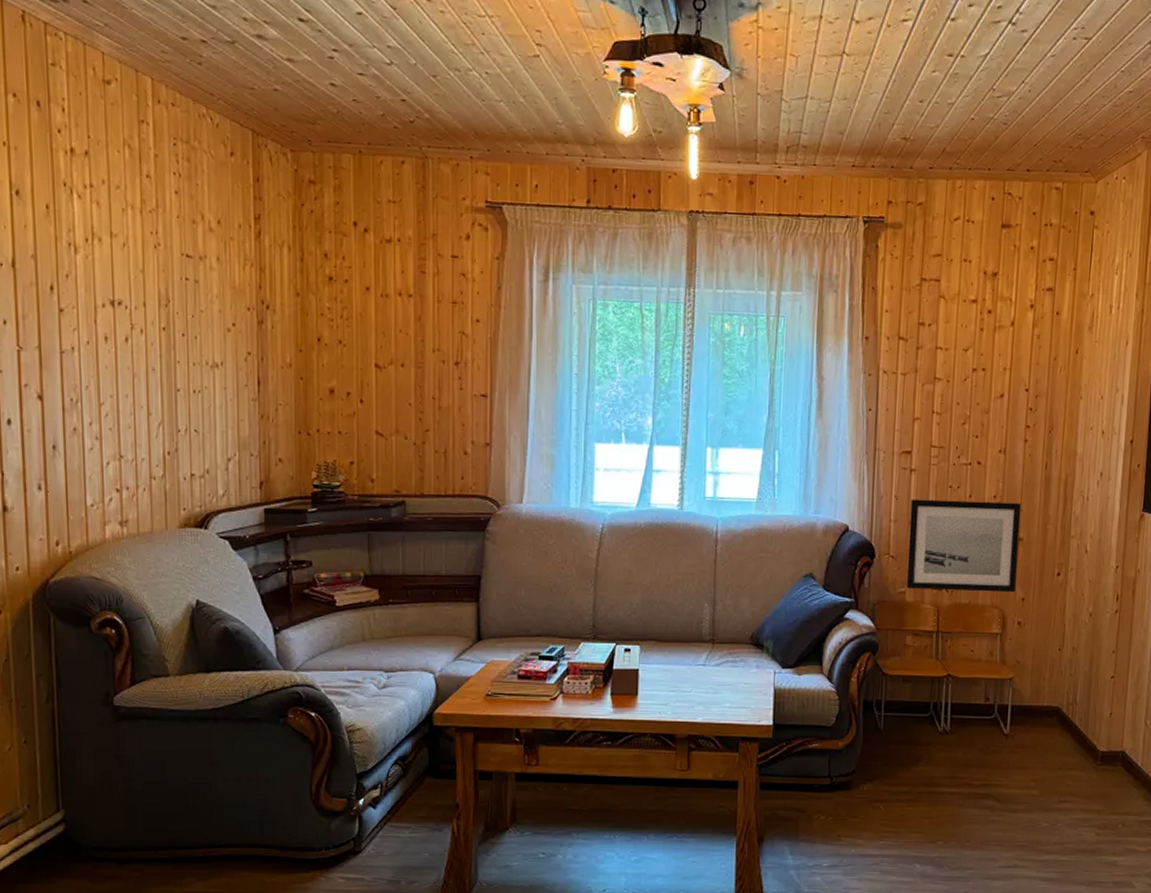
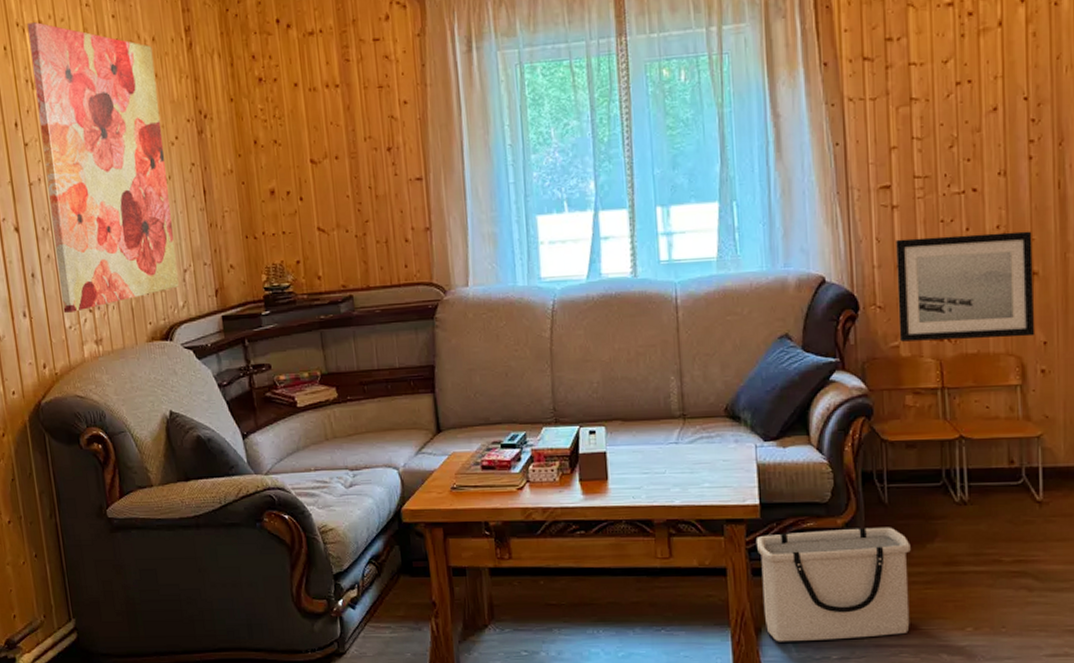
wall art: none [76,185,220,490] -> present [28,22,179,313]
storage bin: none [766,750,899,850] -> present [755,527,911,642]

